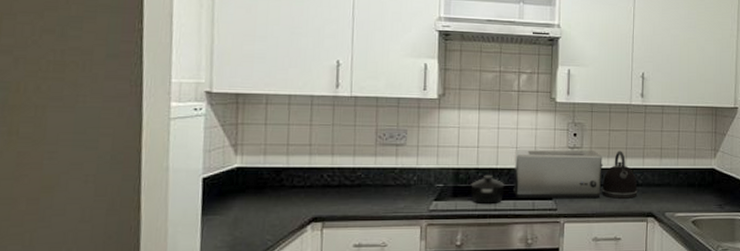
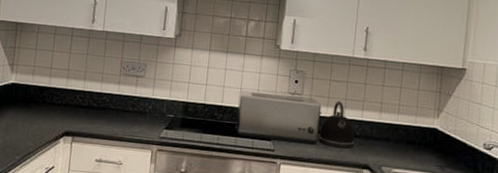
saucepan: present [470,175,505,205] -> none [197,111,228,139]

